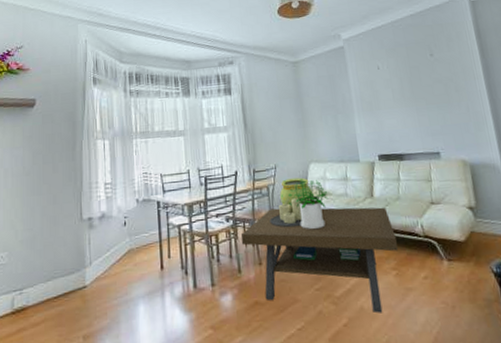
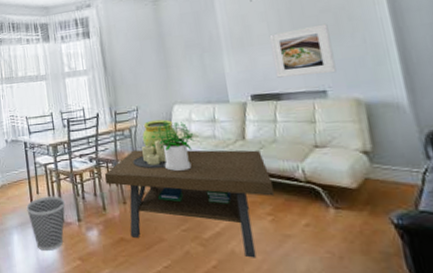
wastebasket: none [156,259,199,322] -> present [26,196,66,251]
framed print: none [393,93,447,140] -> present [269,23,337,78]

